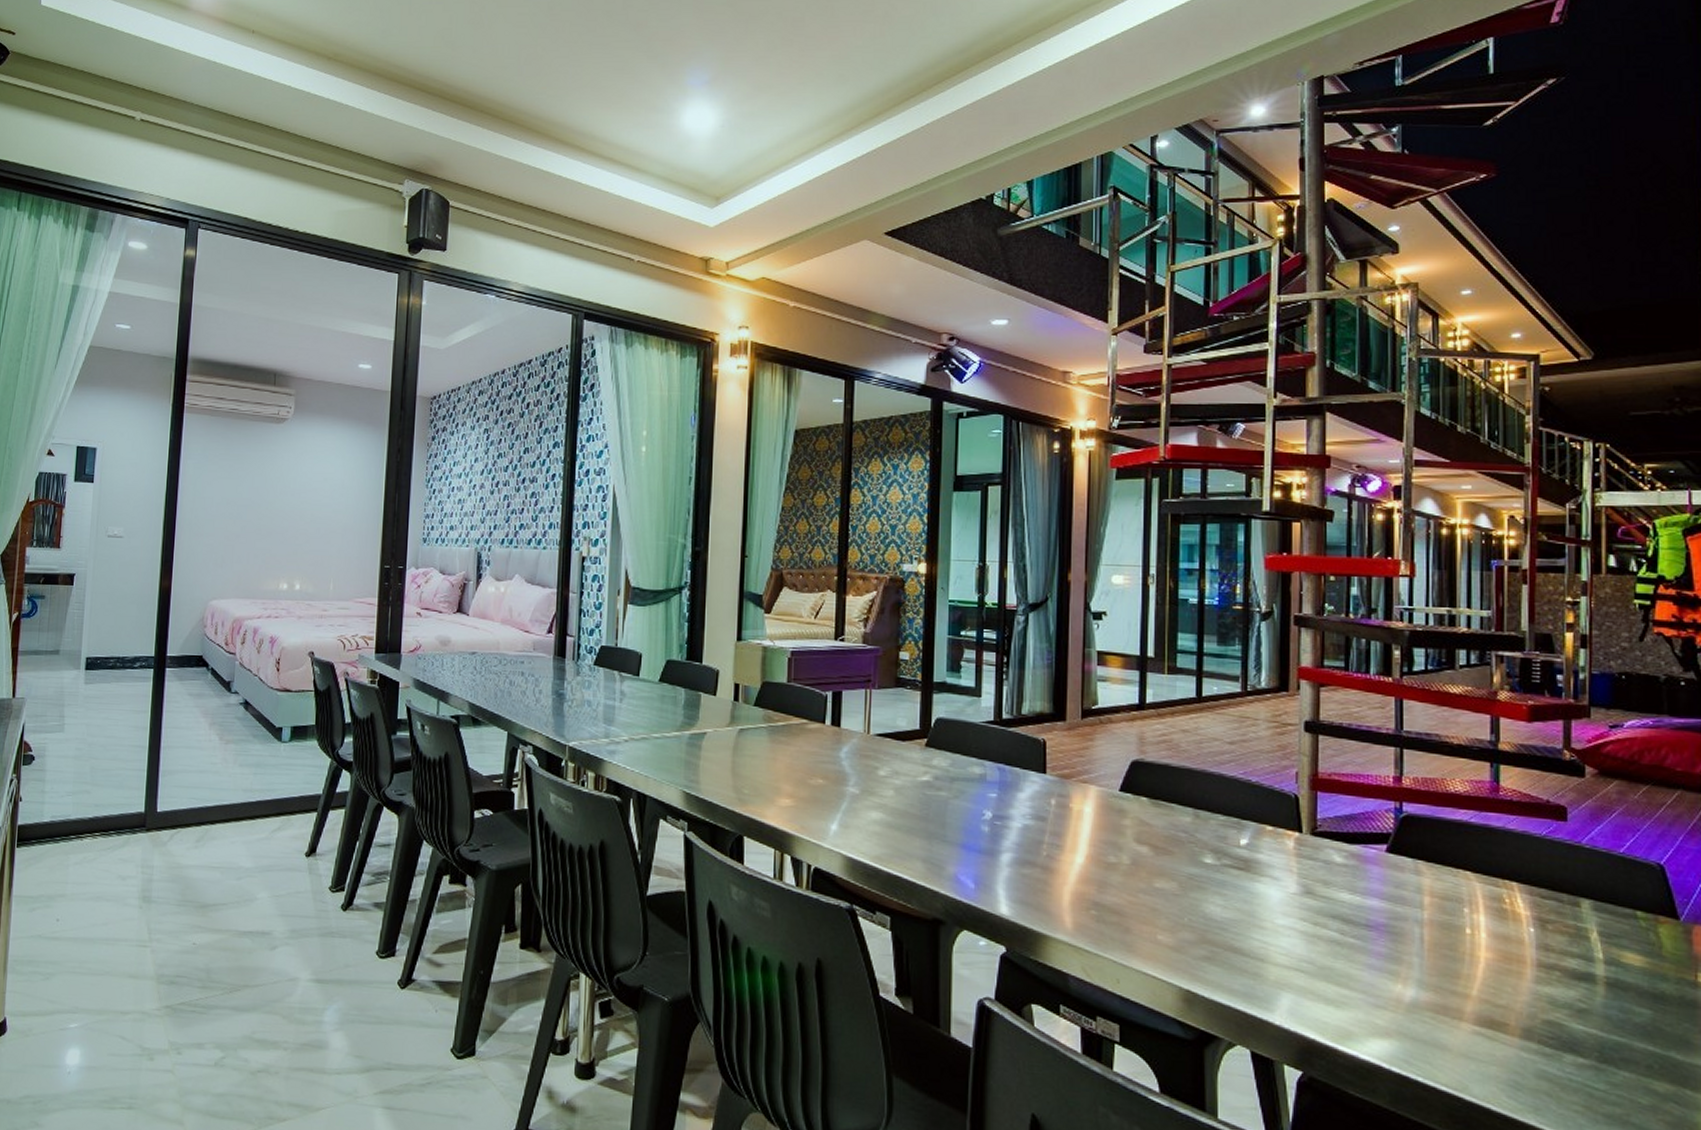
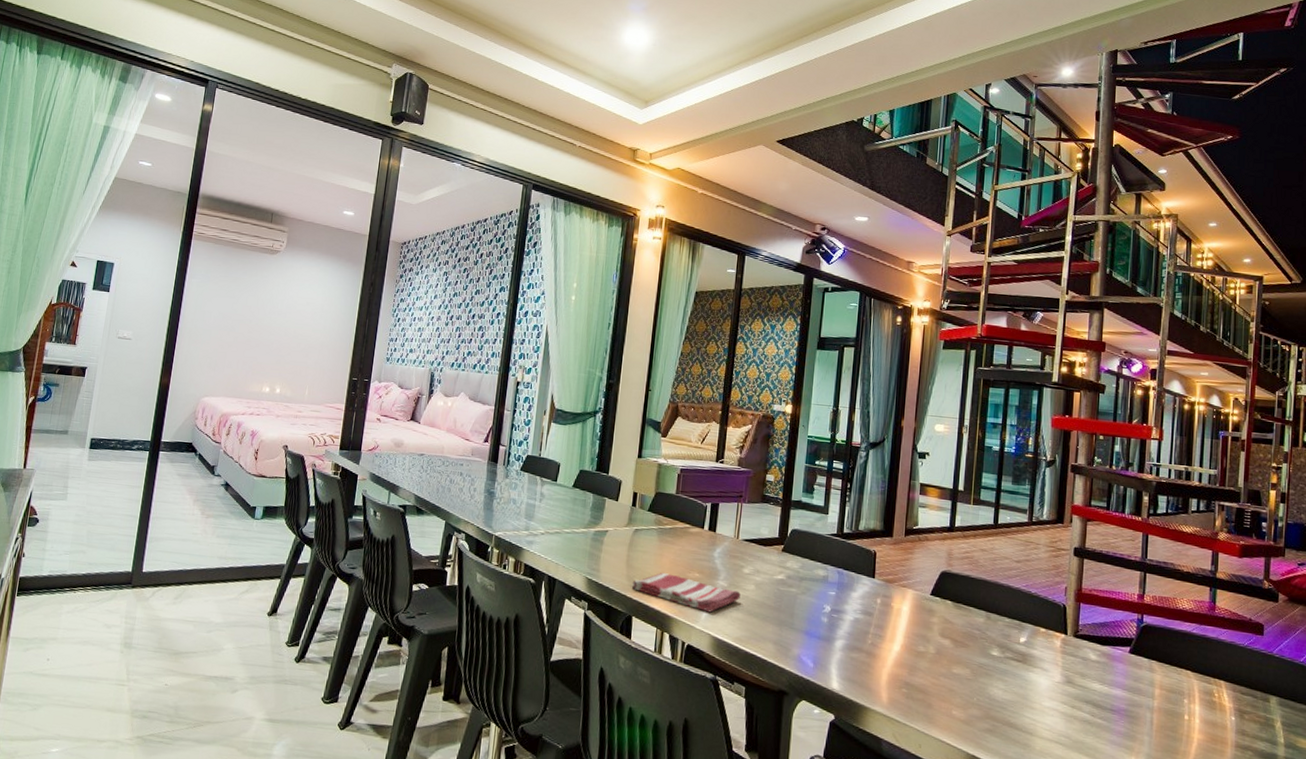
dish towel: none [740,781,877,827] -> present [631,573,741,613]

